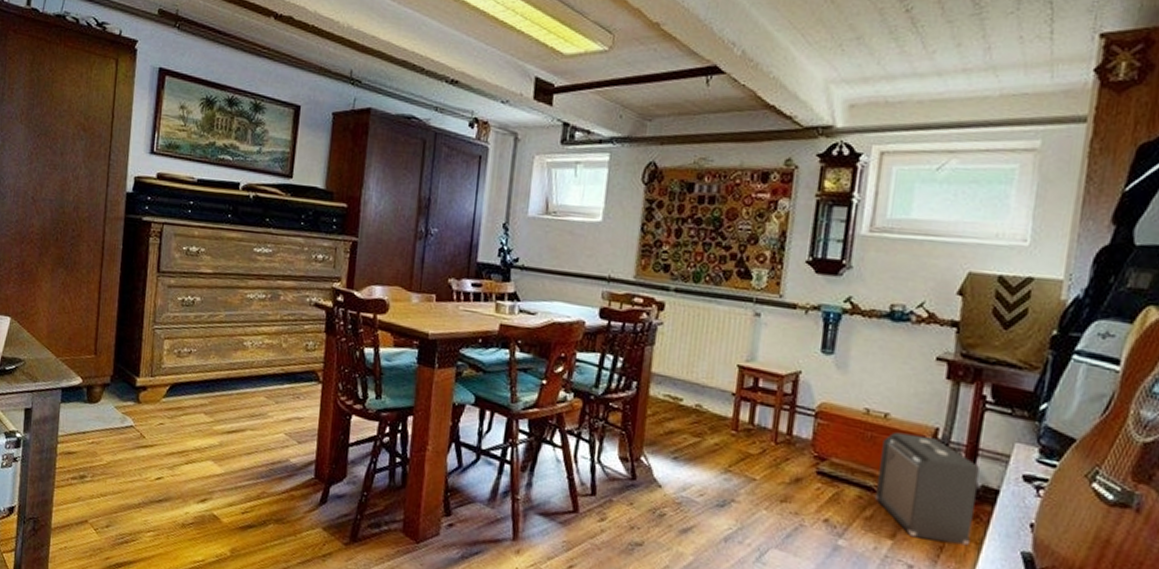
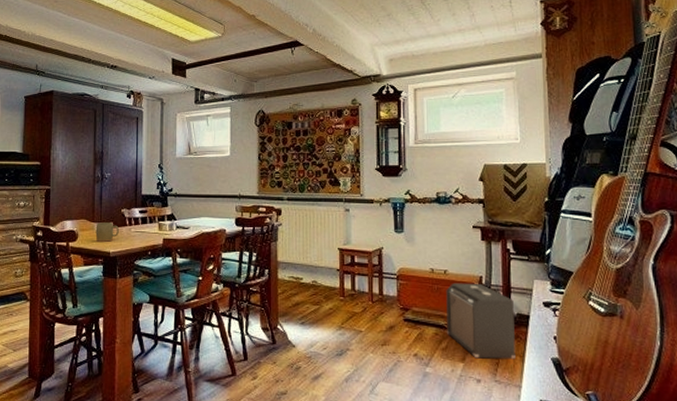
mug: none [411,292,443,320] -> present [95,222,119,242]

